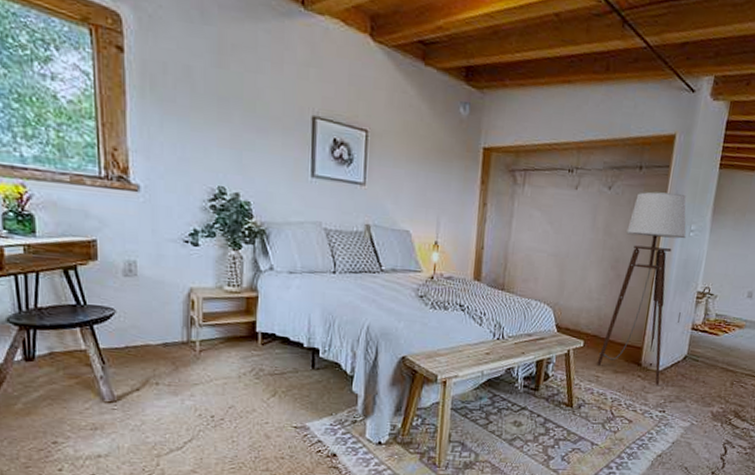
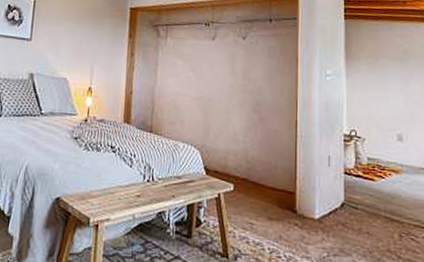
floor lamp: present [597,191,686,385] -> none [249,40,323,236]

